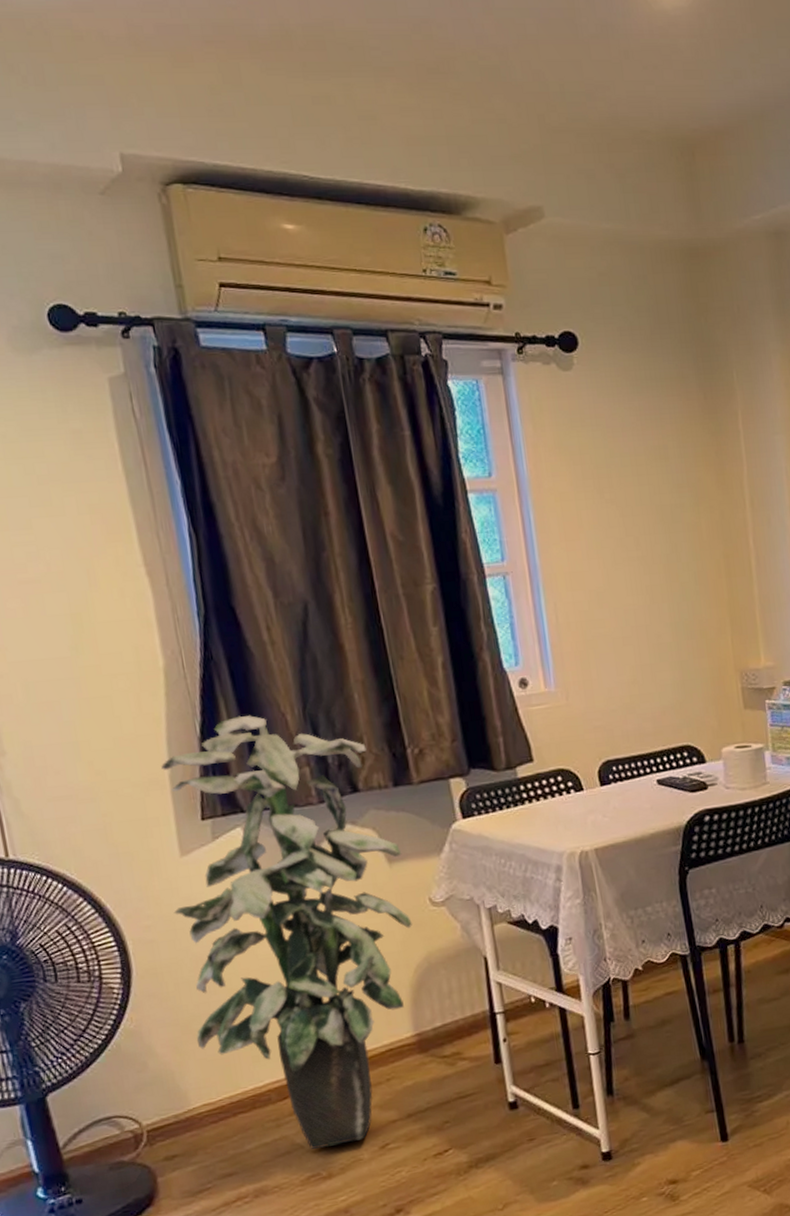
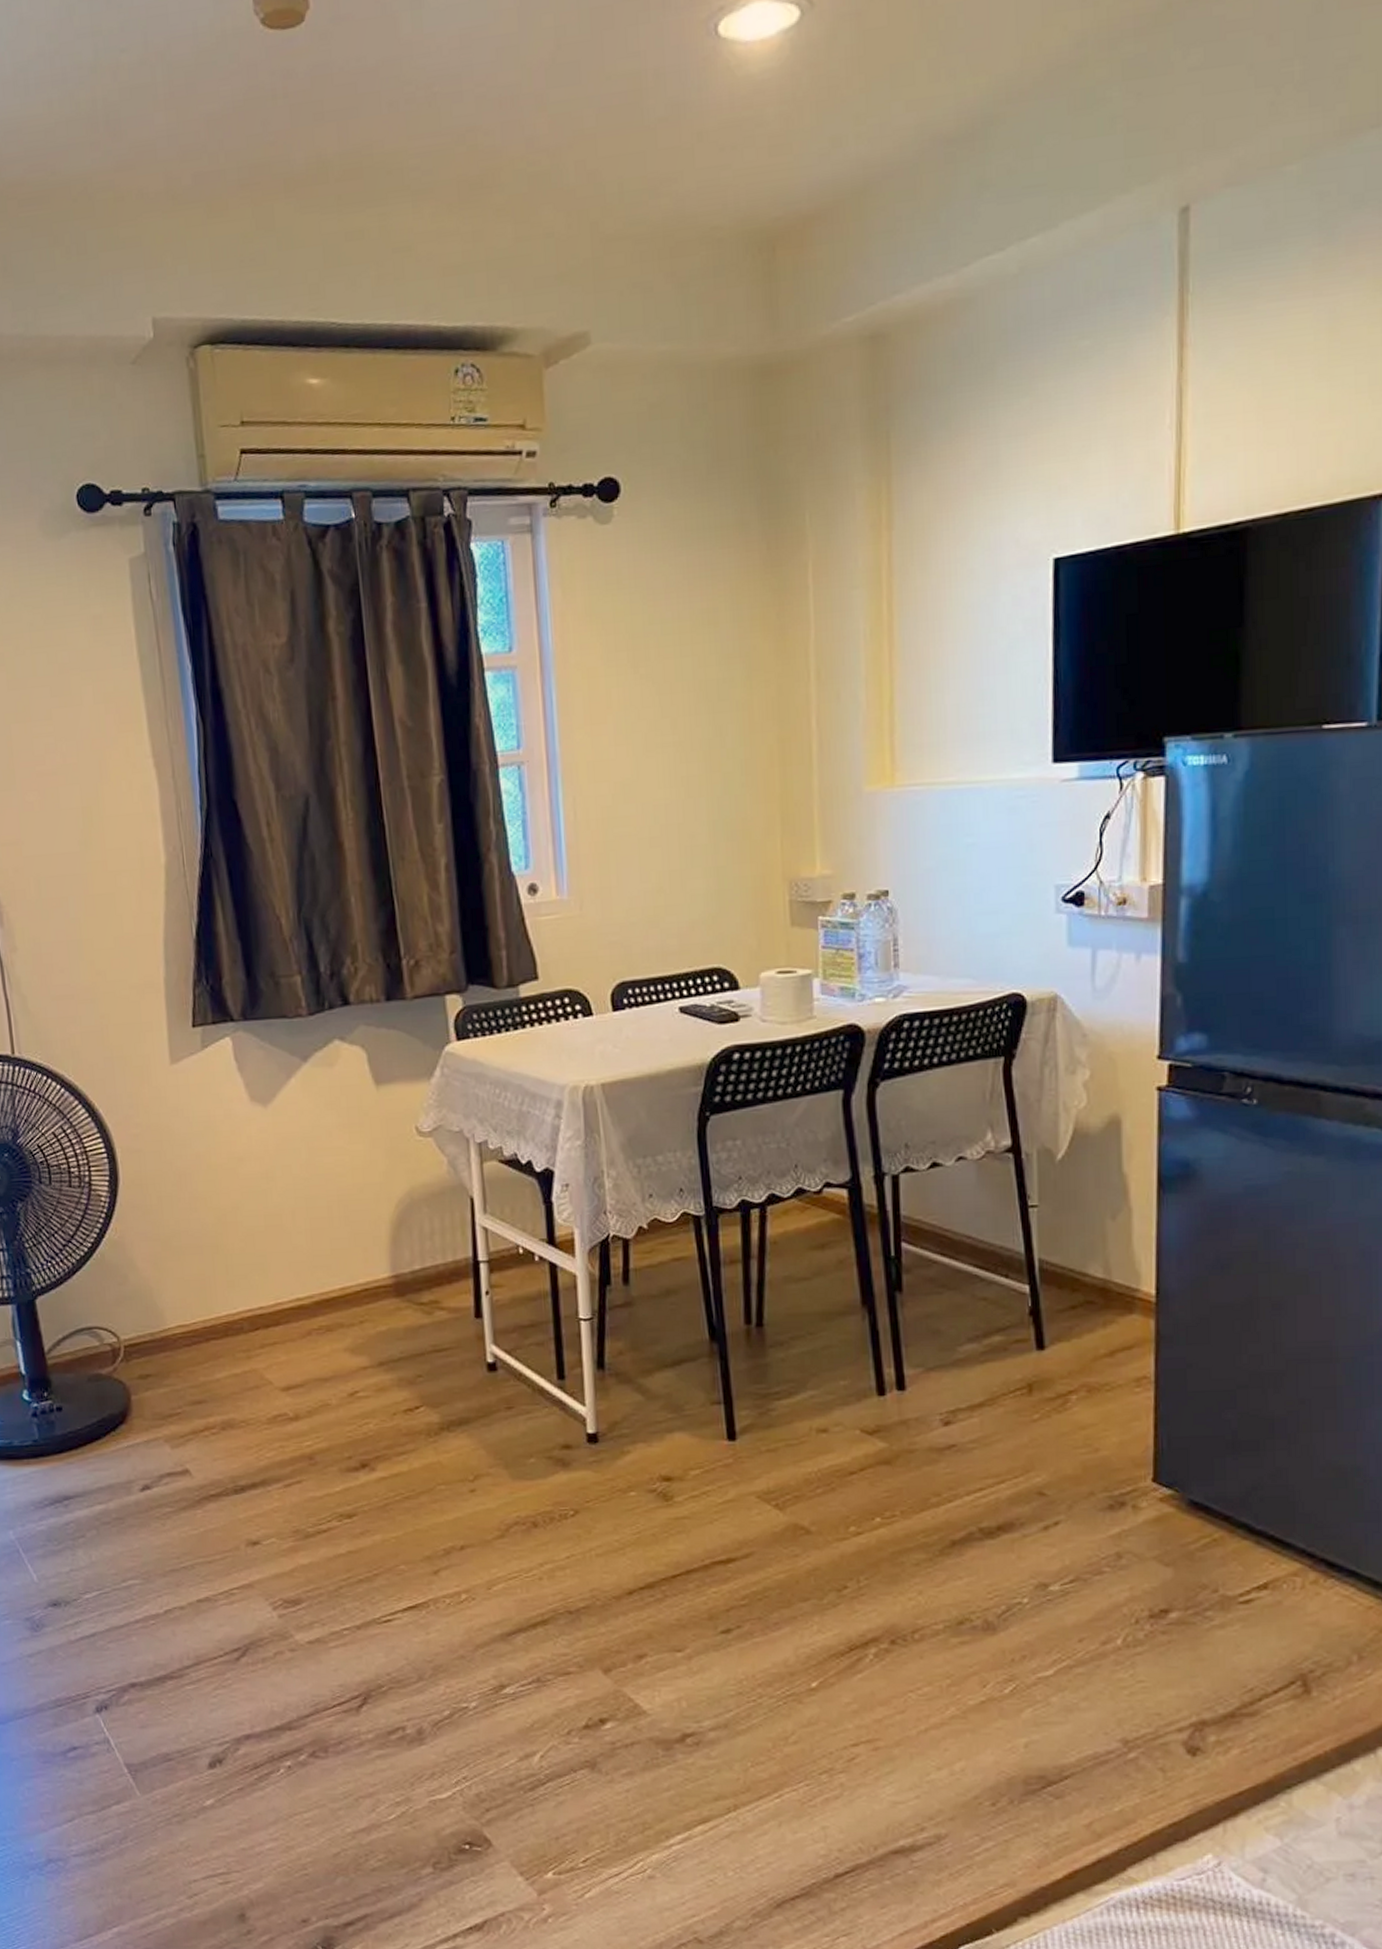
indoor plant: present [161,715,412,1149] -> none [157,917,396,1388]

